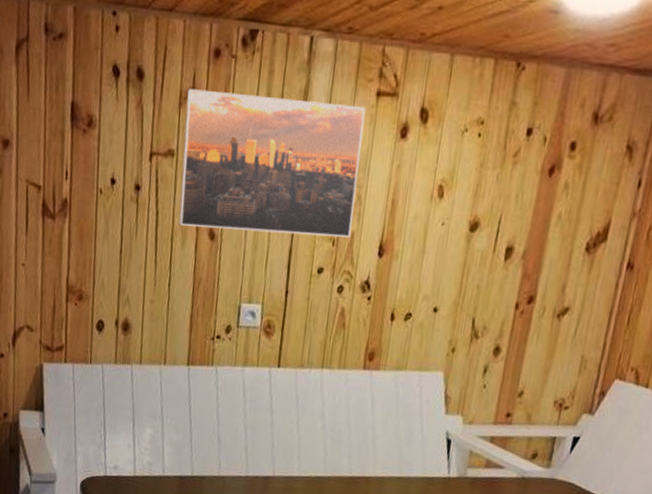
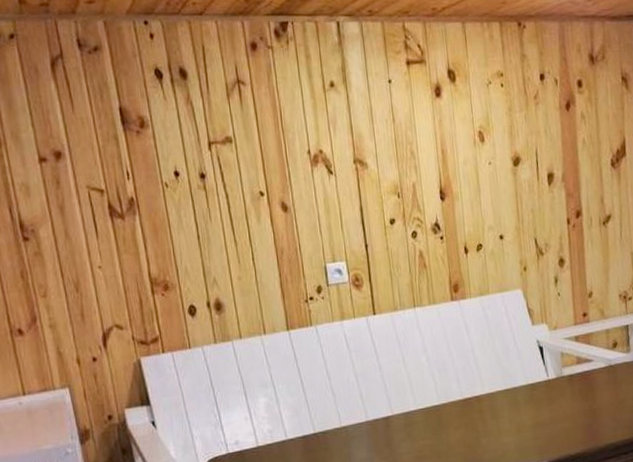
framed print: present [179,89,366,238] -> none [232,75,413,204]

